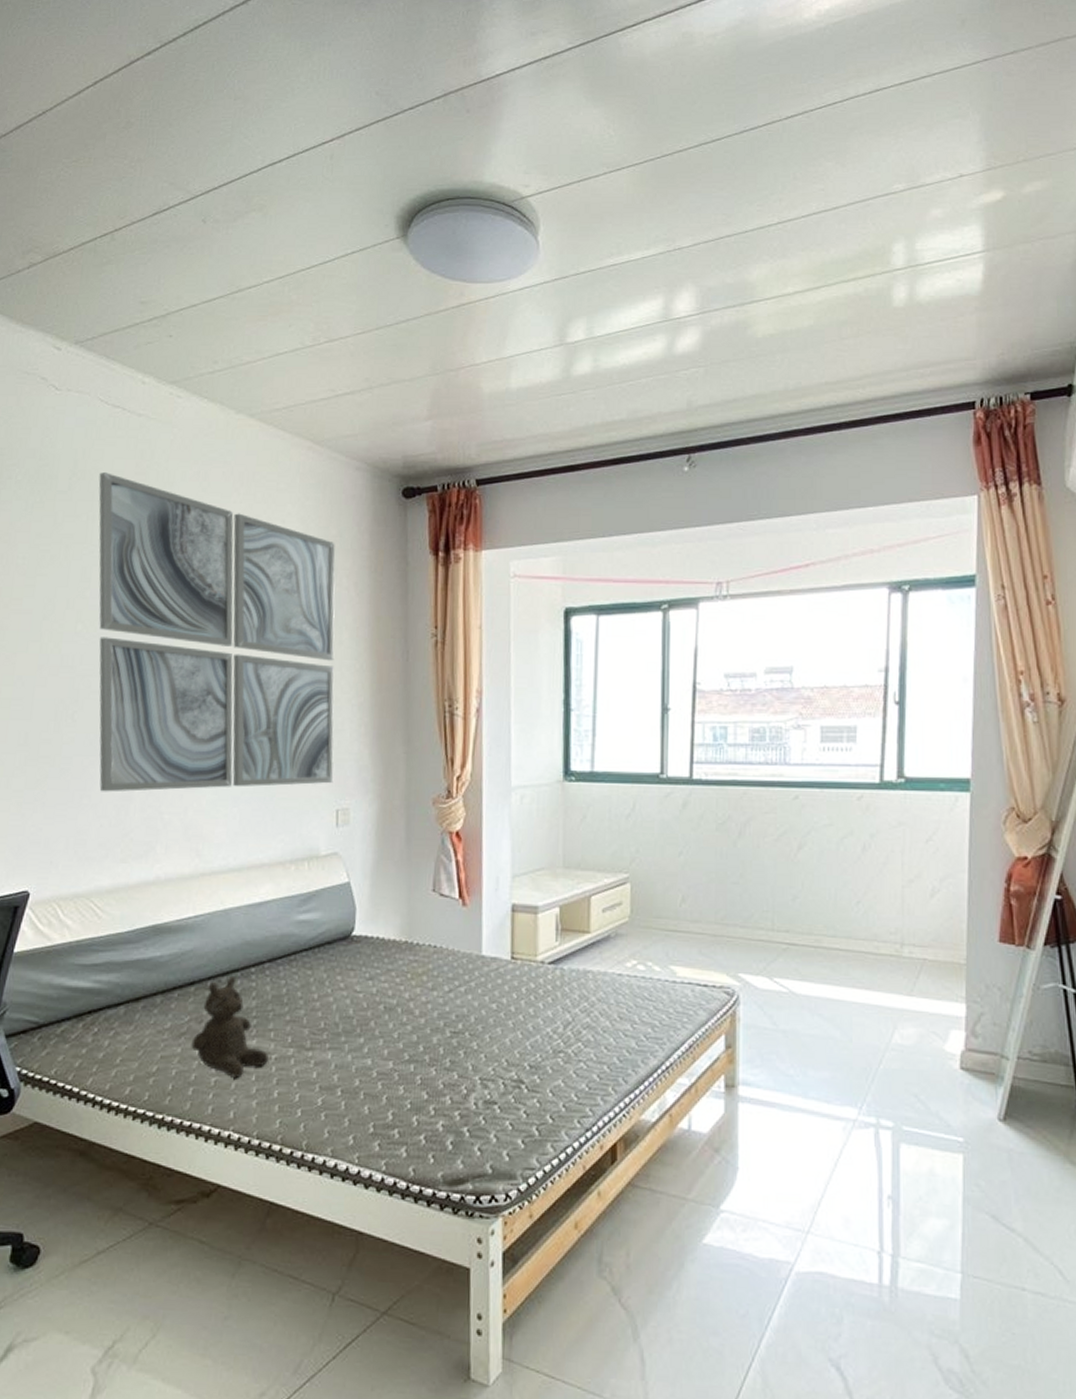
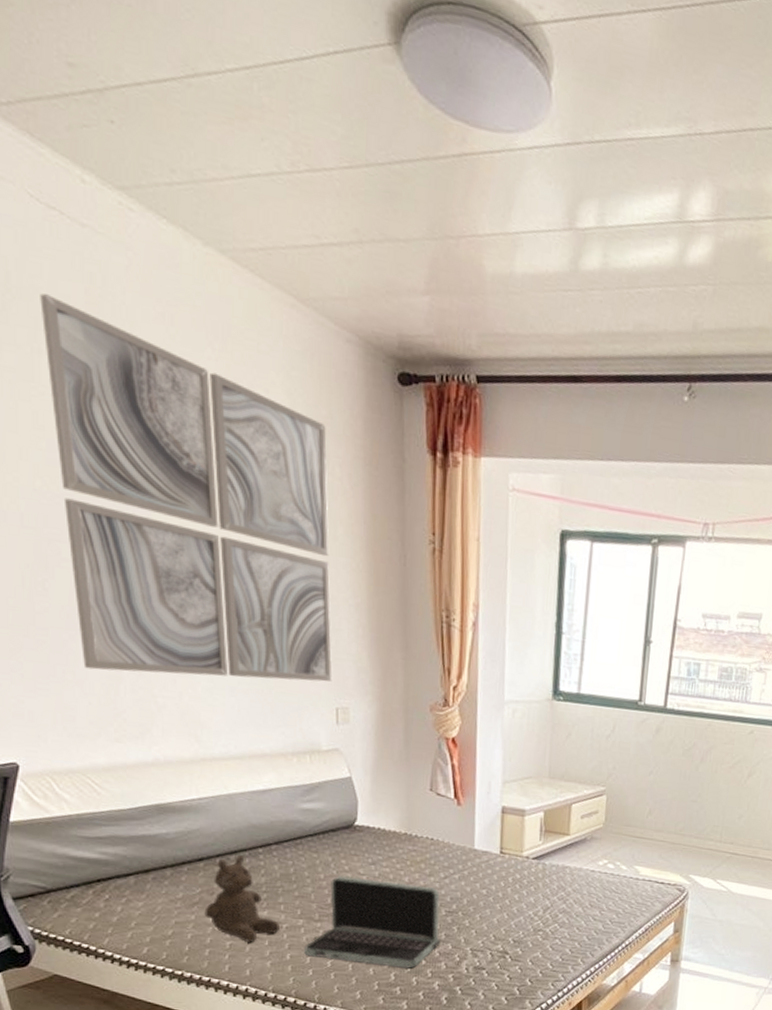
laptop: none [293,995,444,1105] -> present [304,876,440,969]

